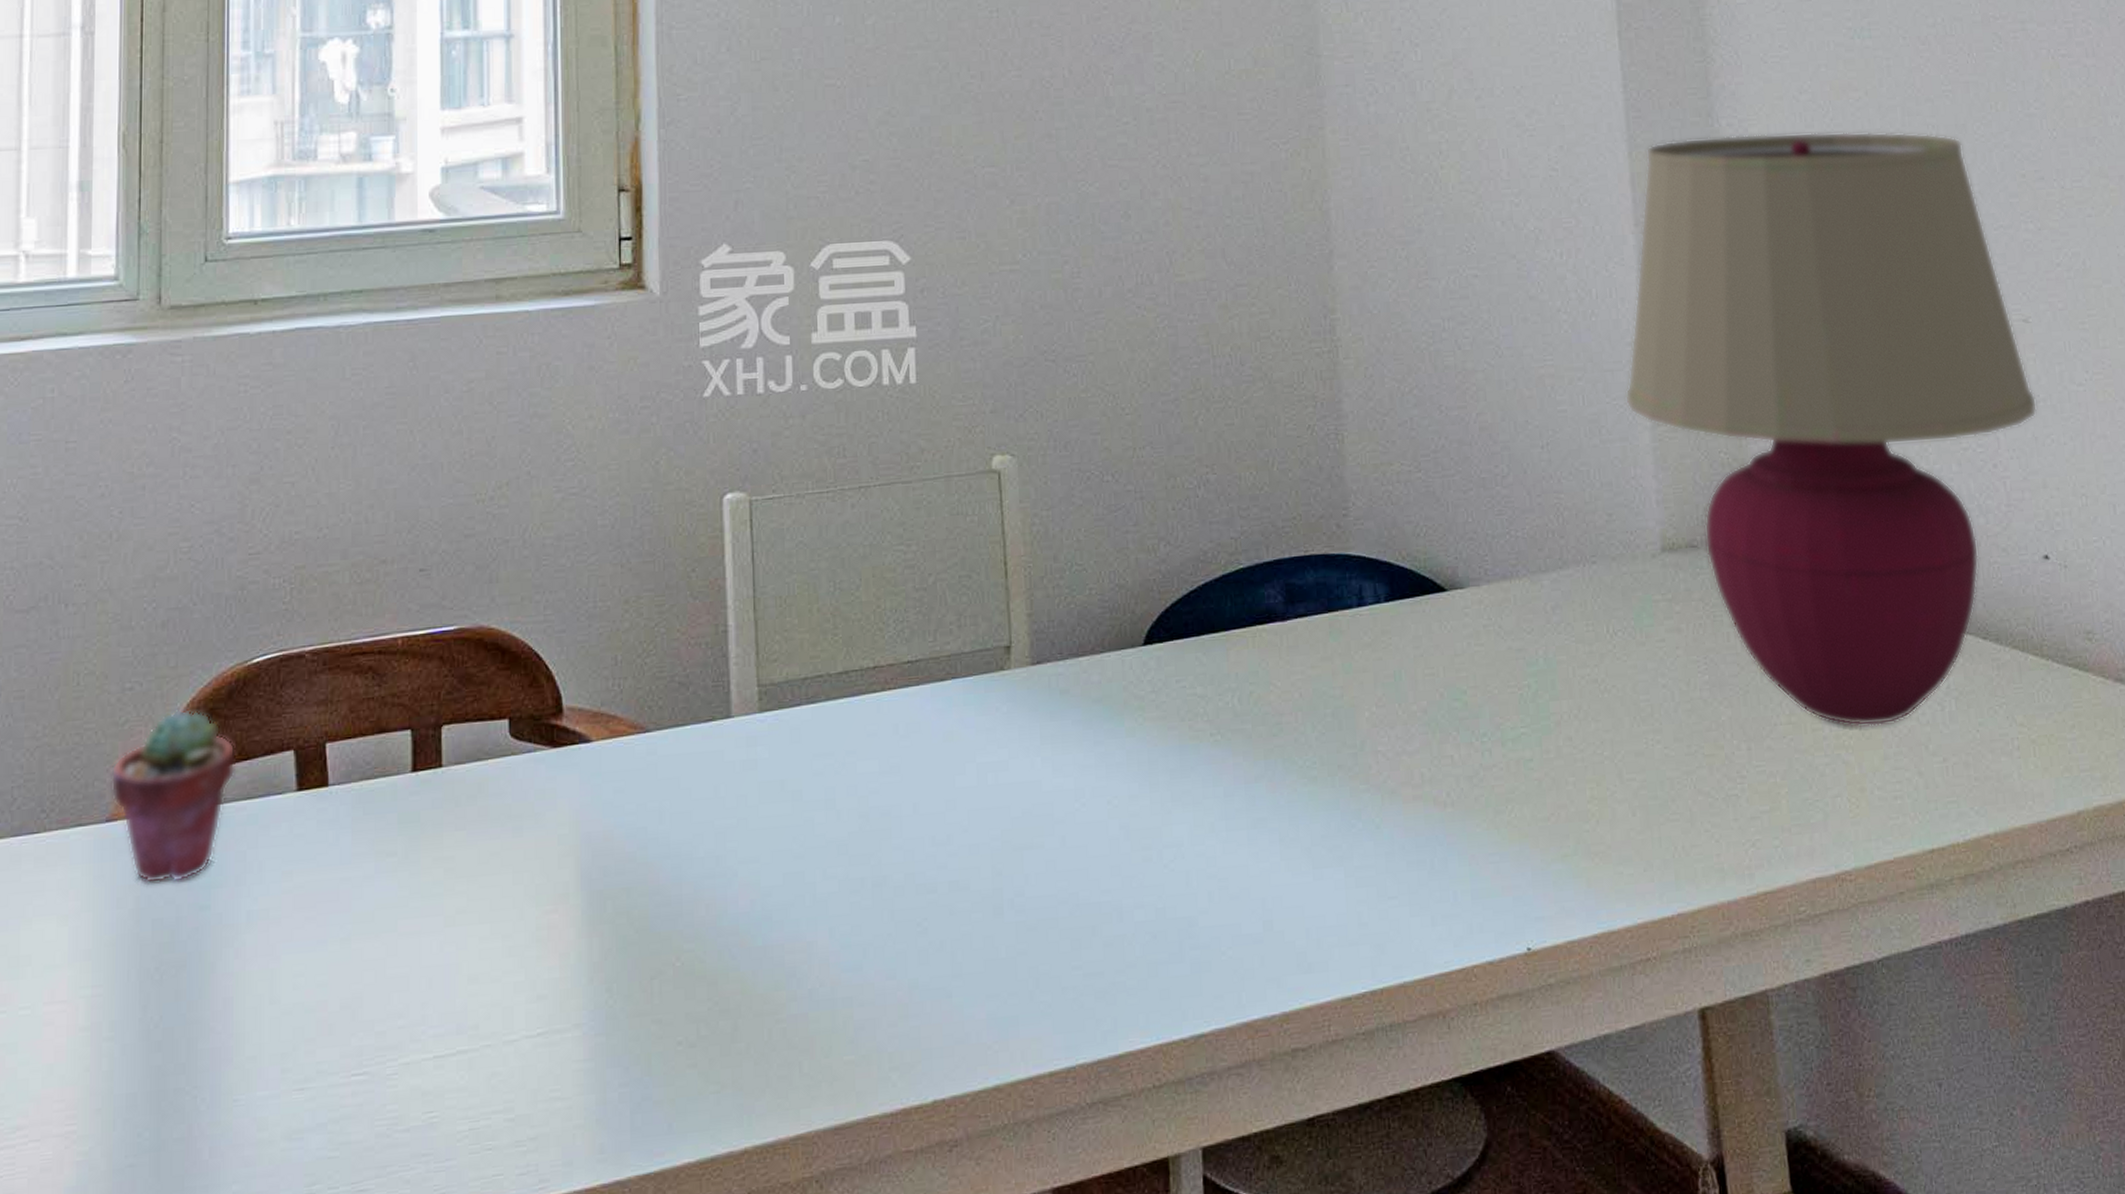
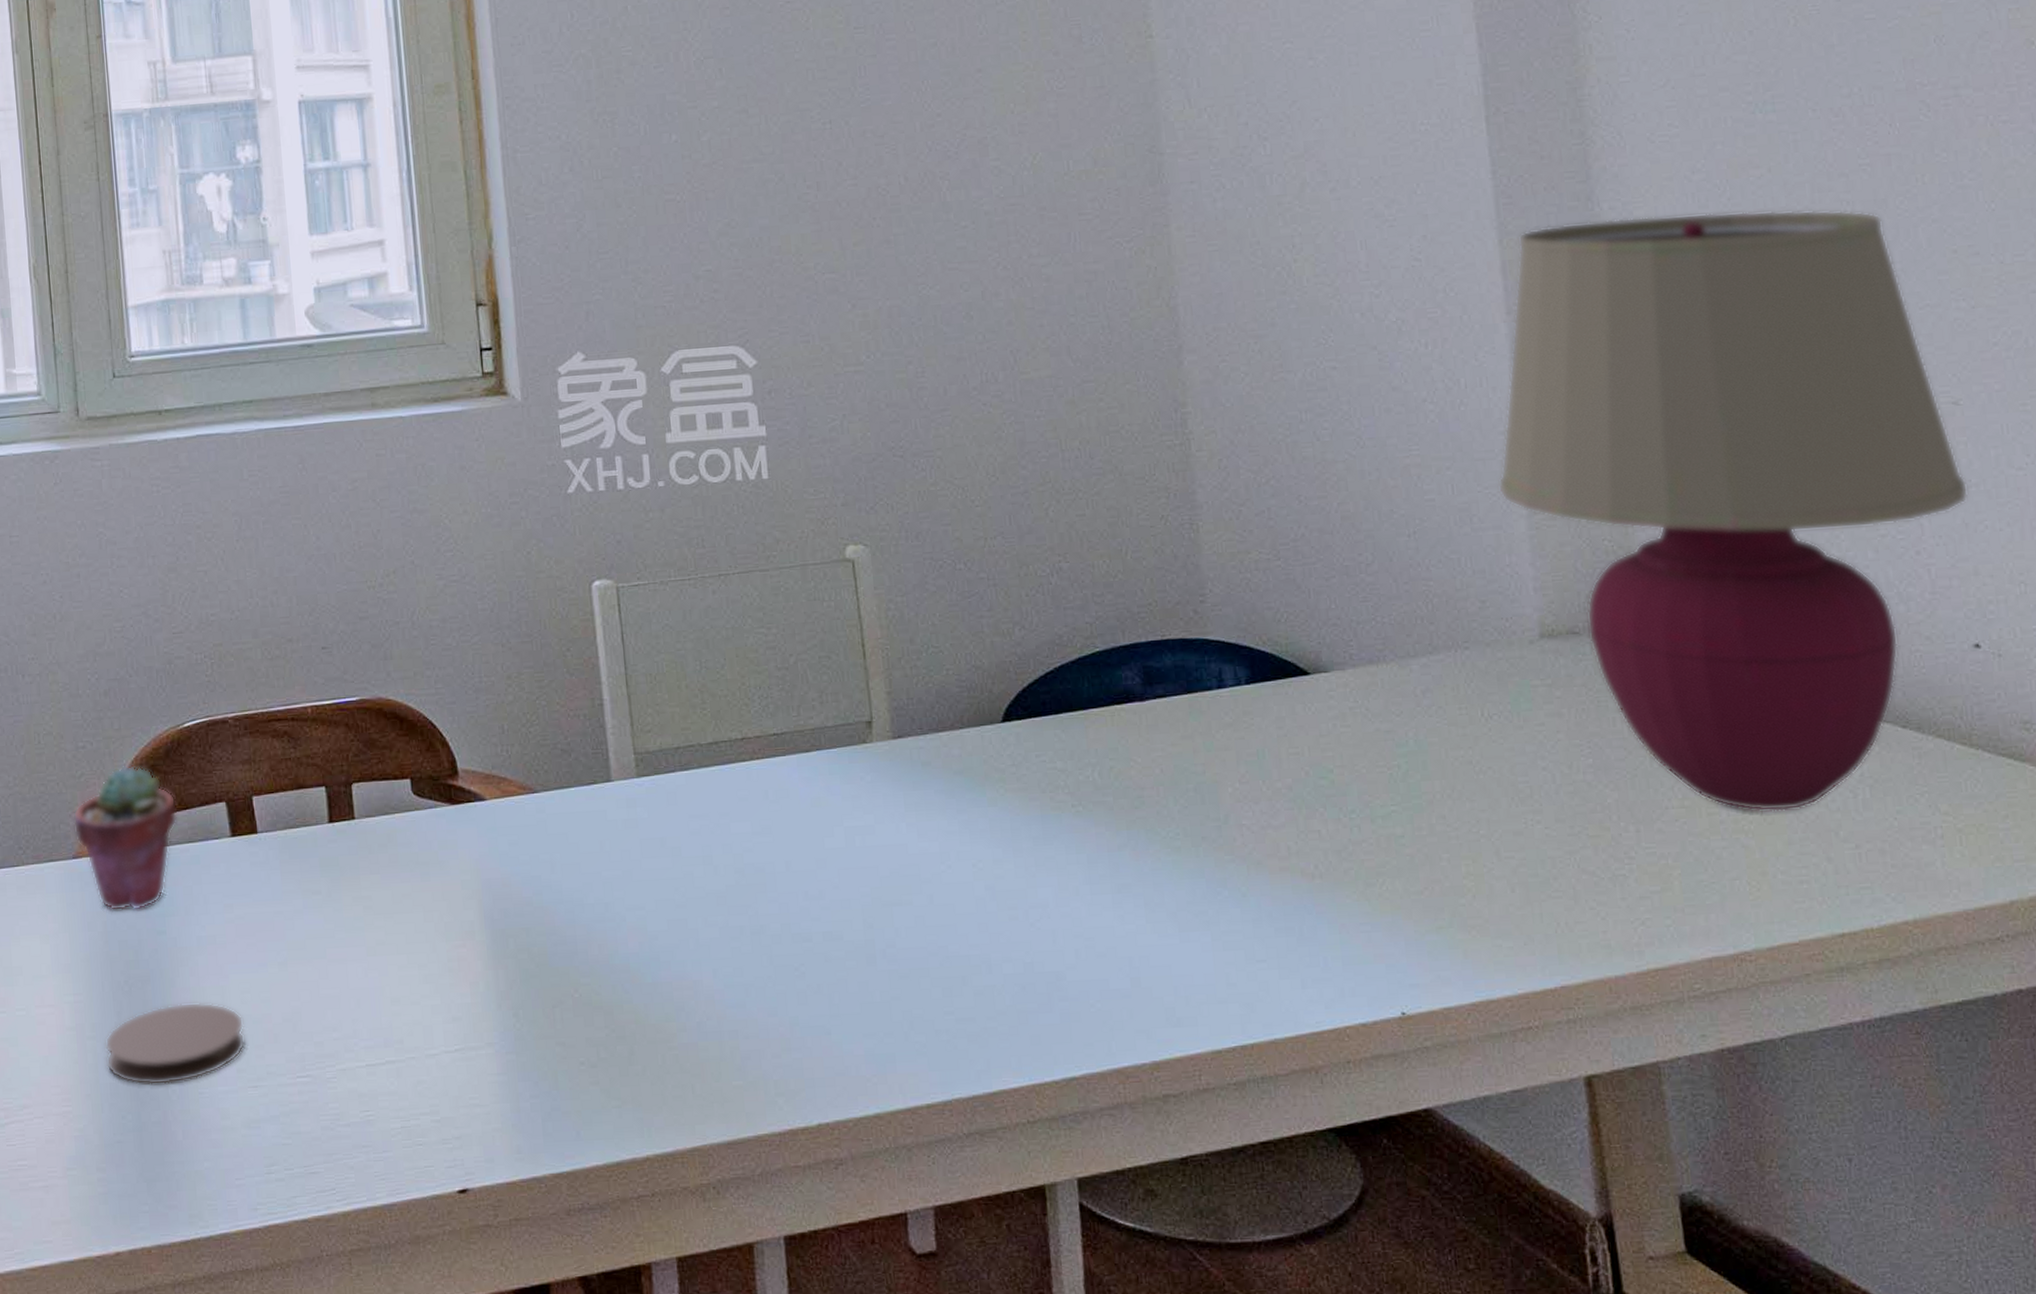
coaster: none [124,989,294,1094] -> present [105,1002,246,1086]

